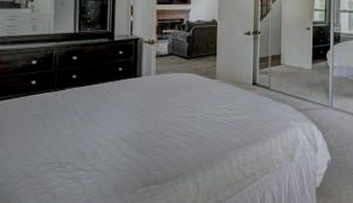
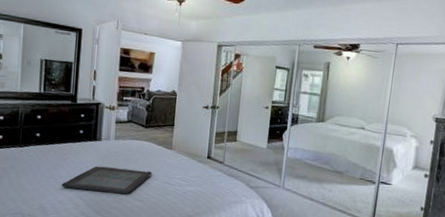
serving tray: none [101,103,197,131] -> present [61,166,152,195]

